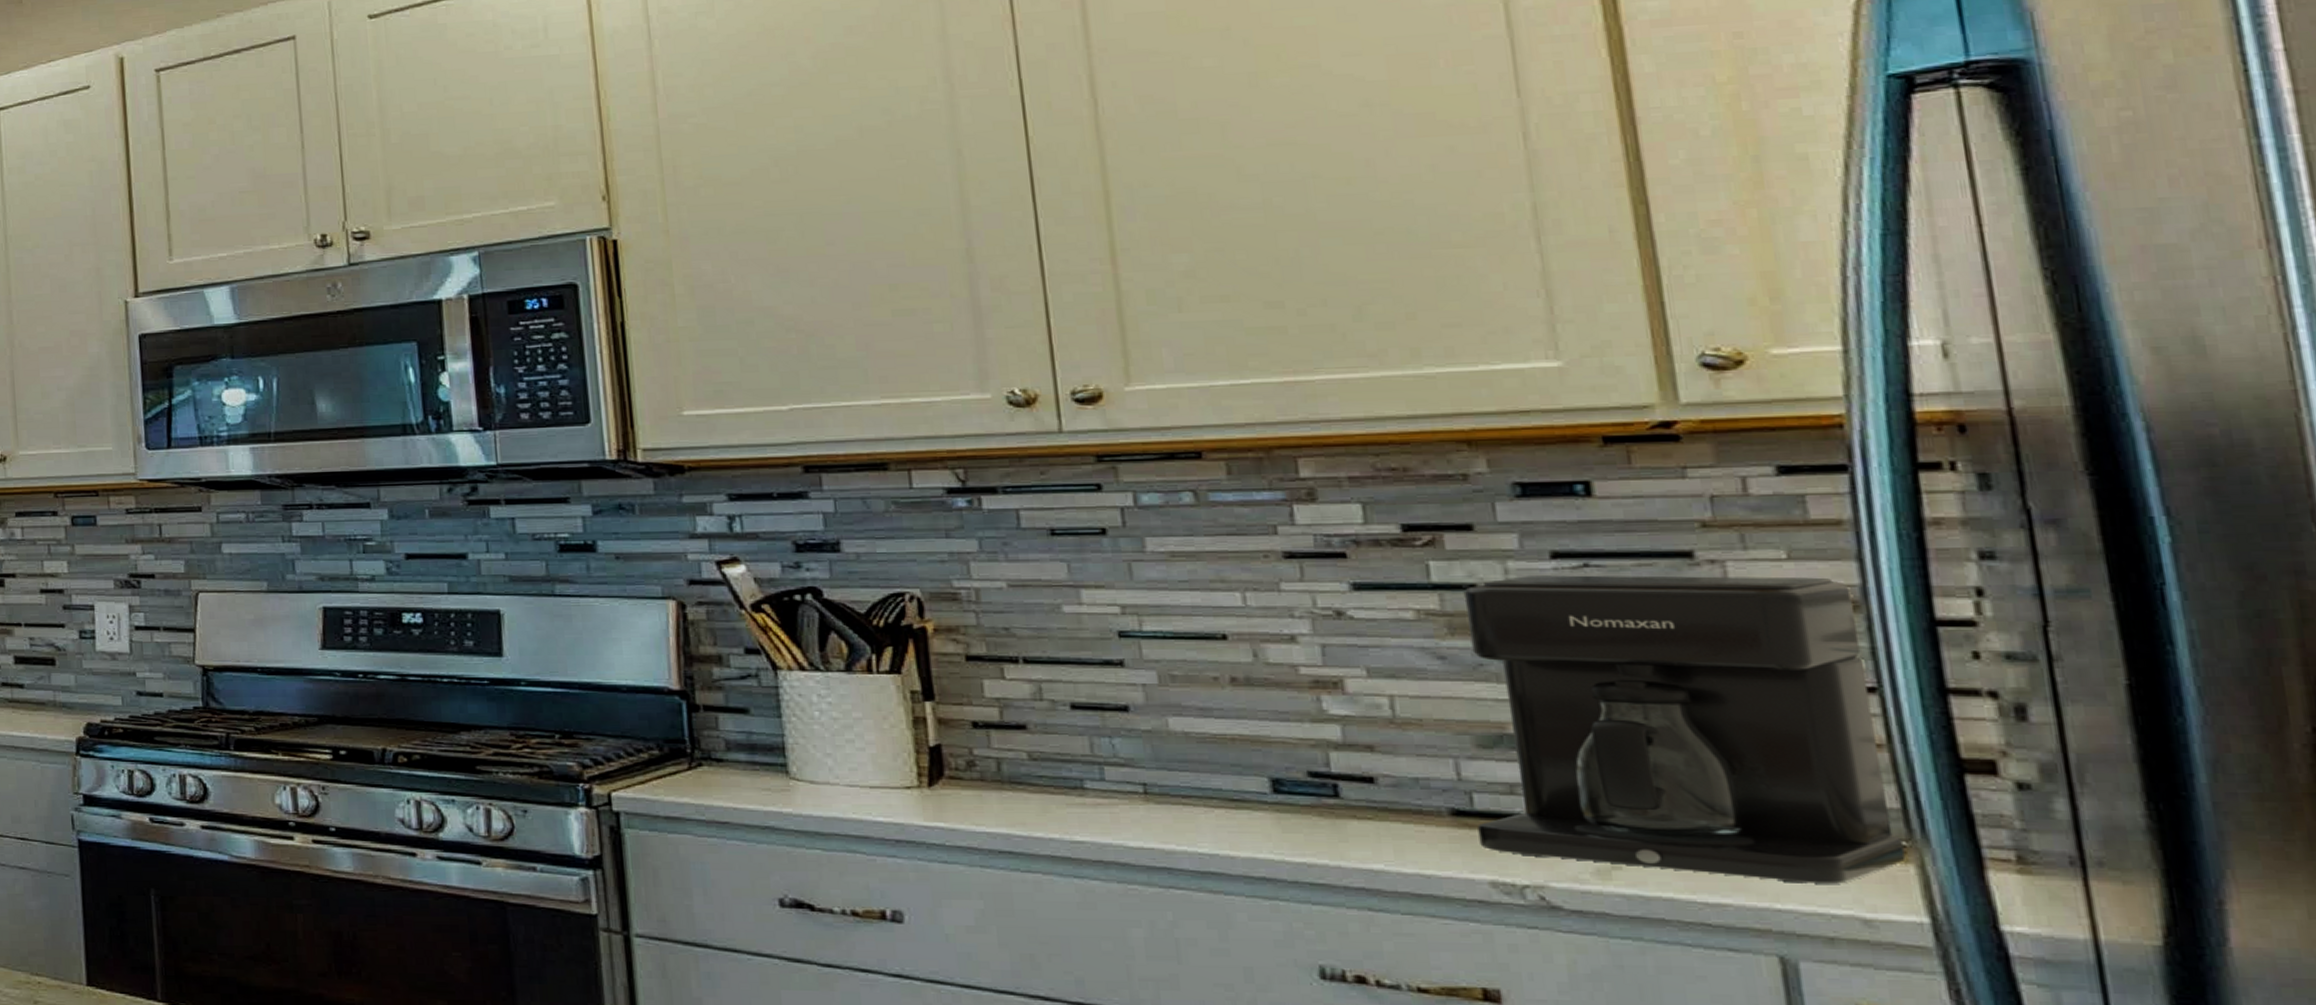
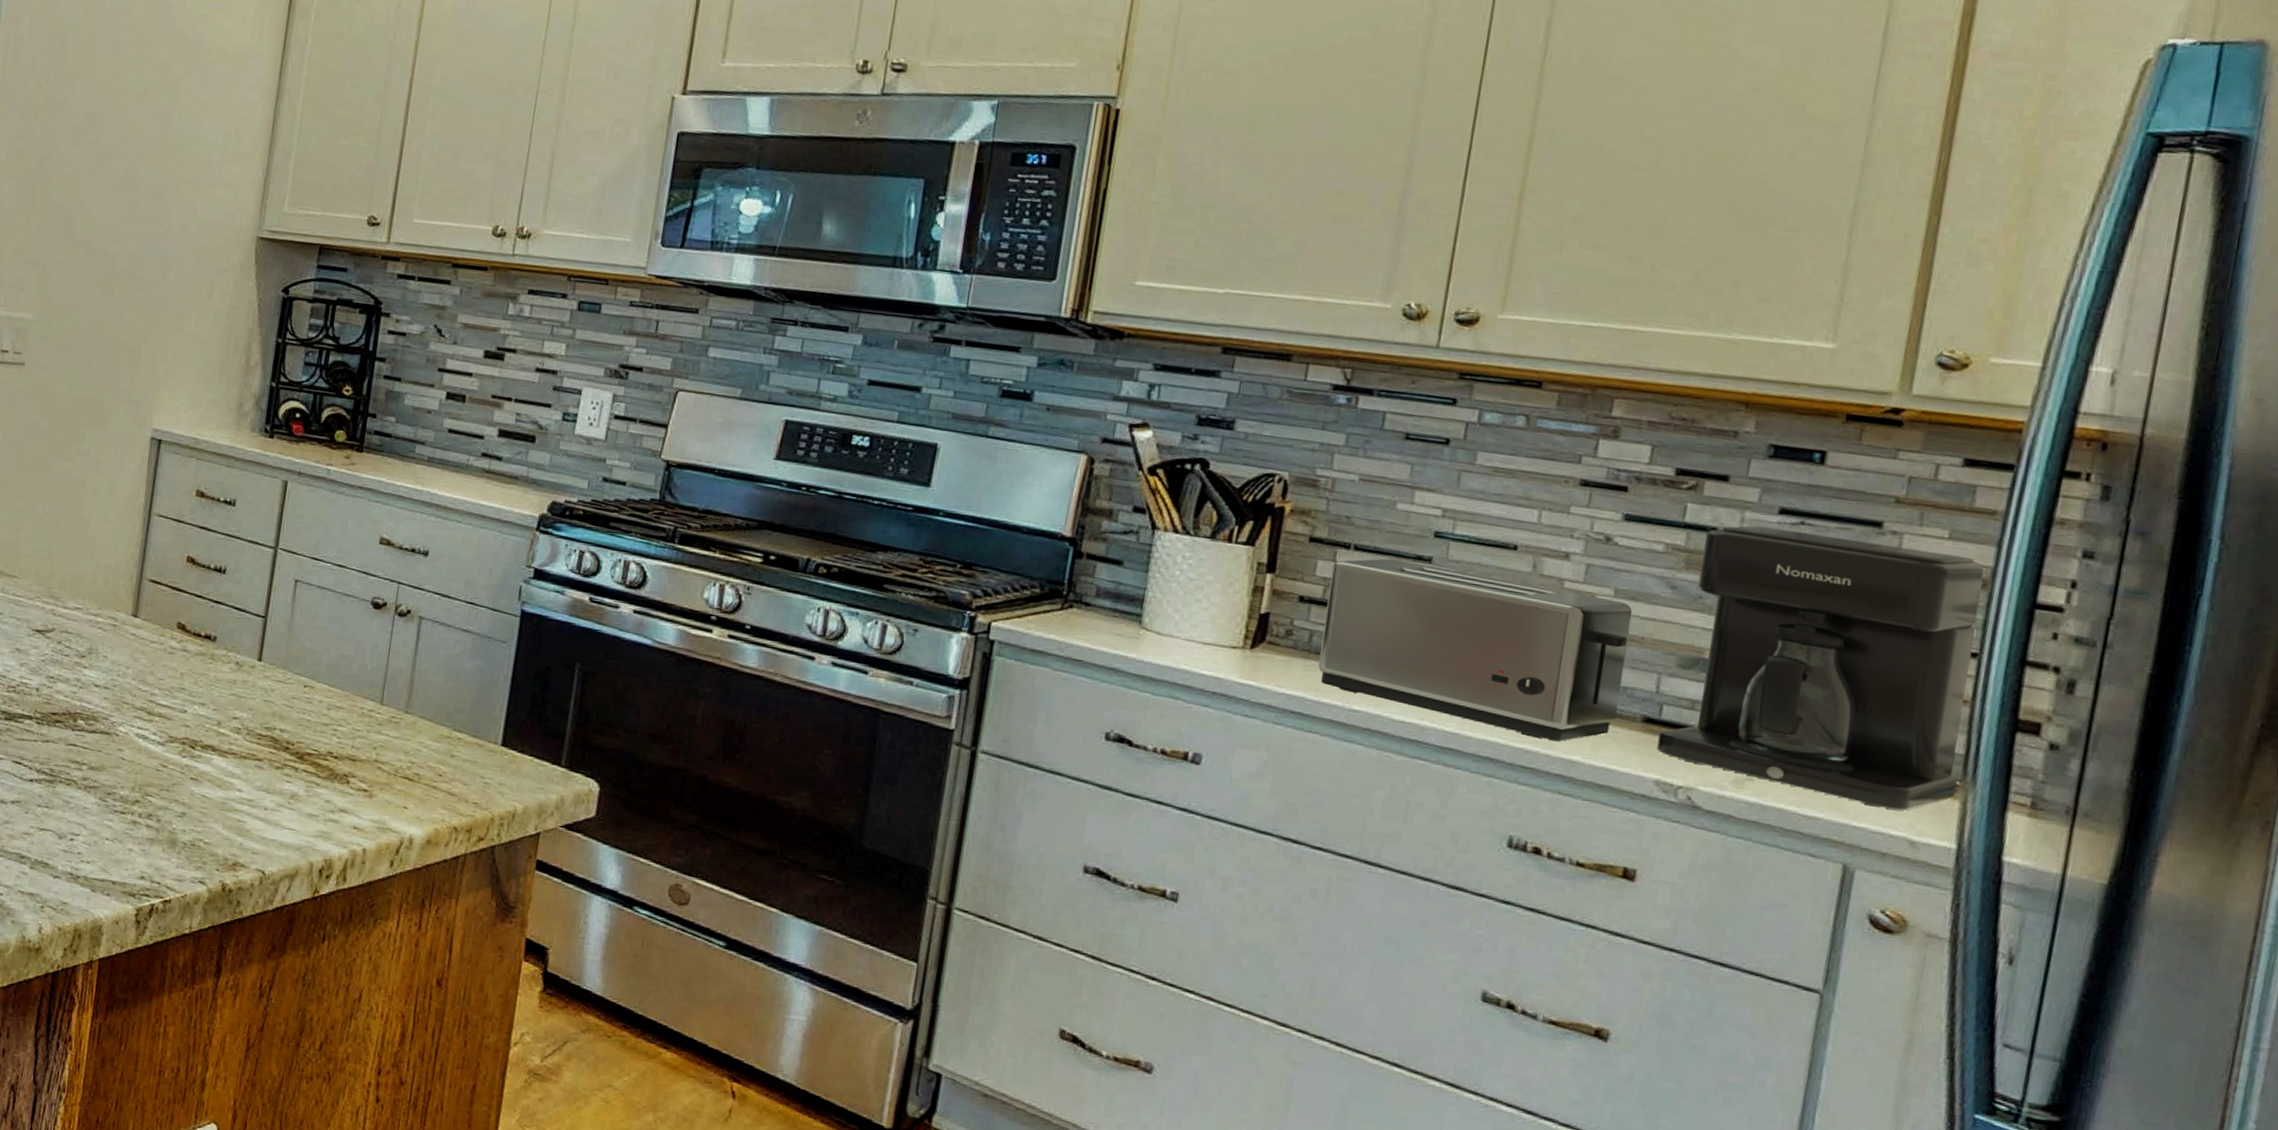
toaster: none [1002,667,1416,850] -> present [1318,558,1633,742]

